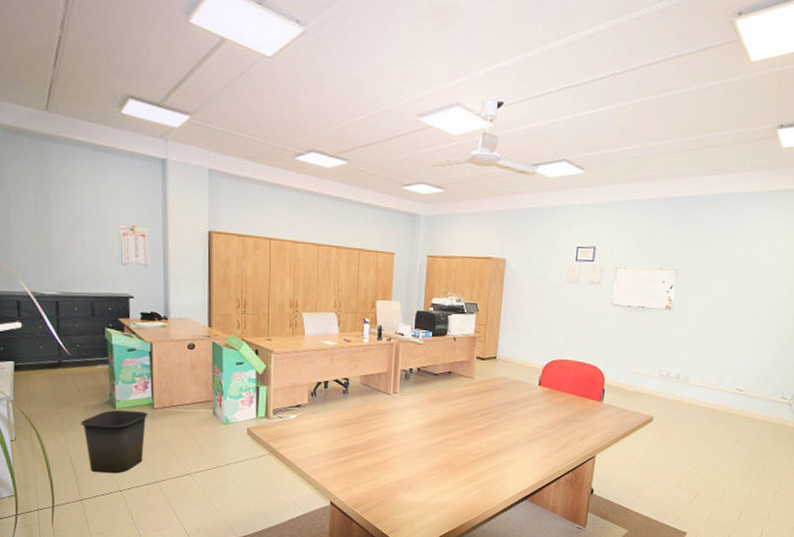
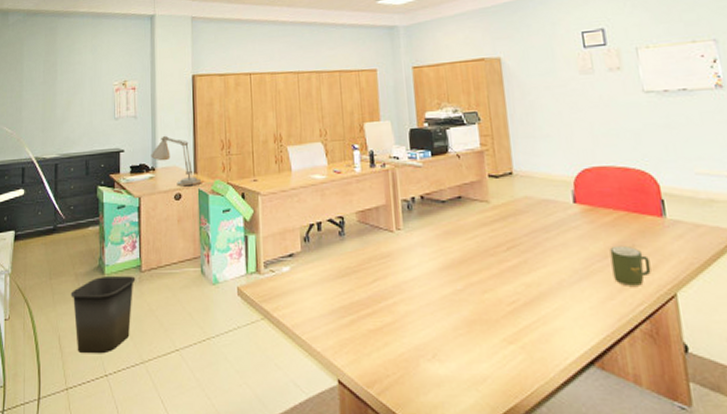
desk lamp: none [163,287,216,338] -> present [151,135,202,187]
mug: none [555,419,583,449] -> present [609,245,651,286]

